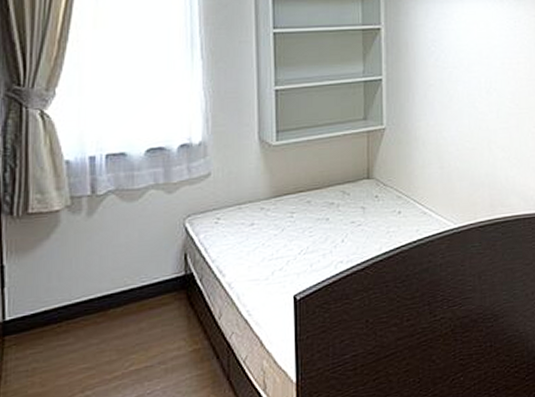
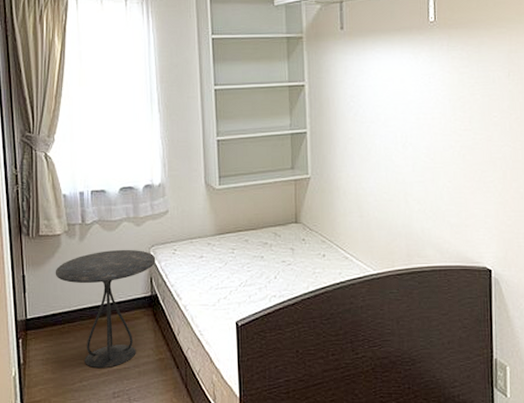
side table: none [49,222,193,372] -> present [55,249,156,368]

